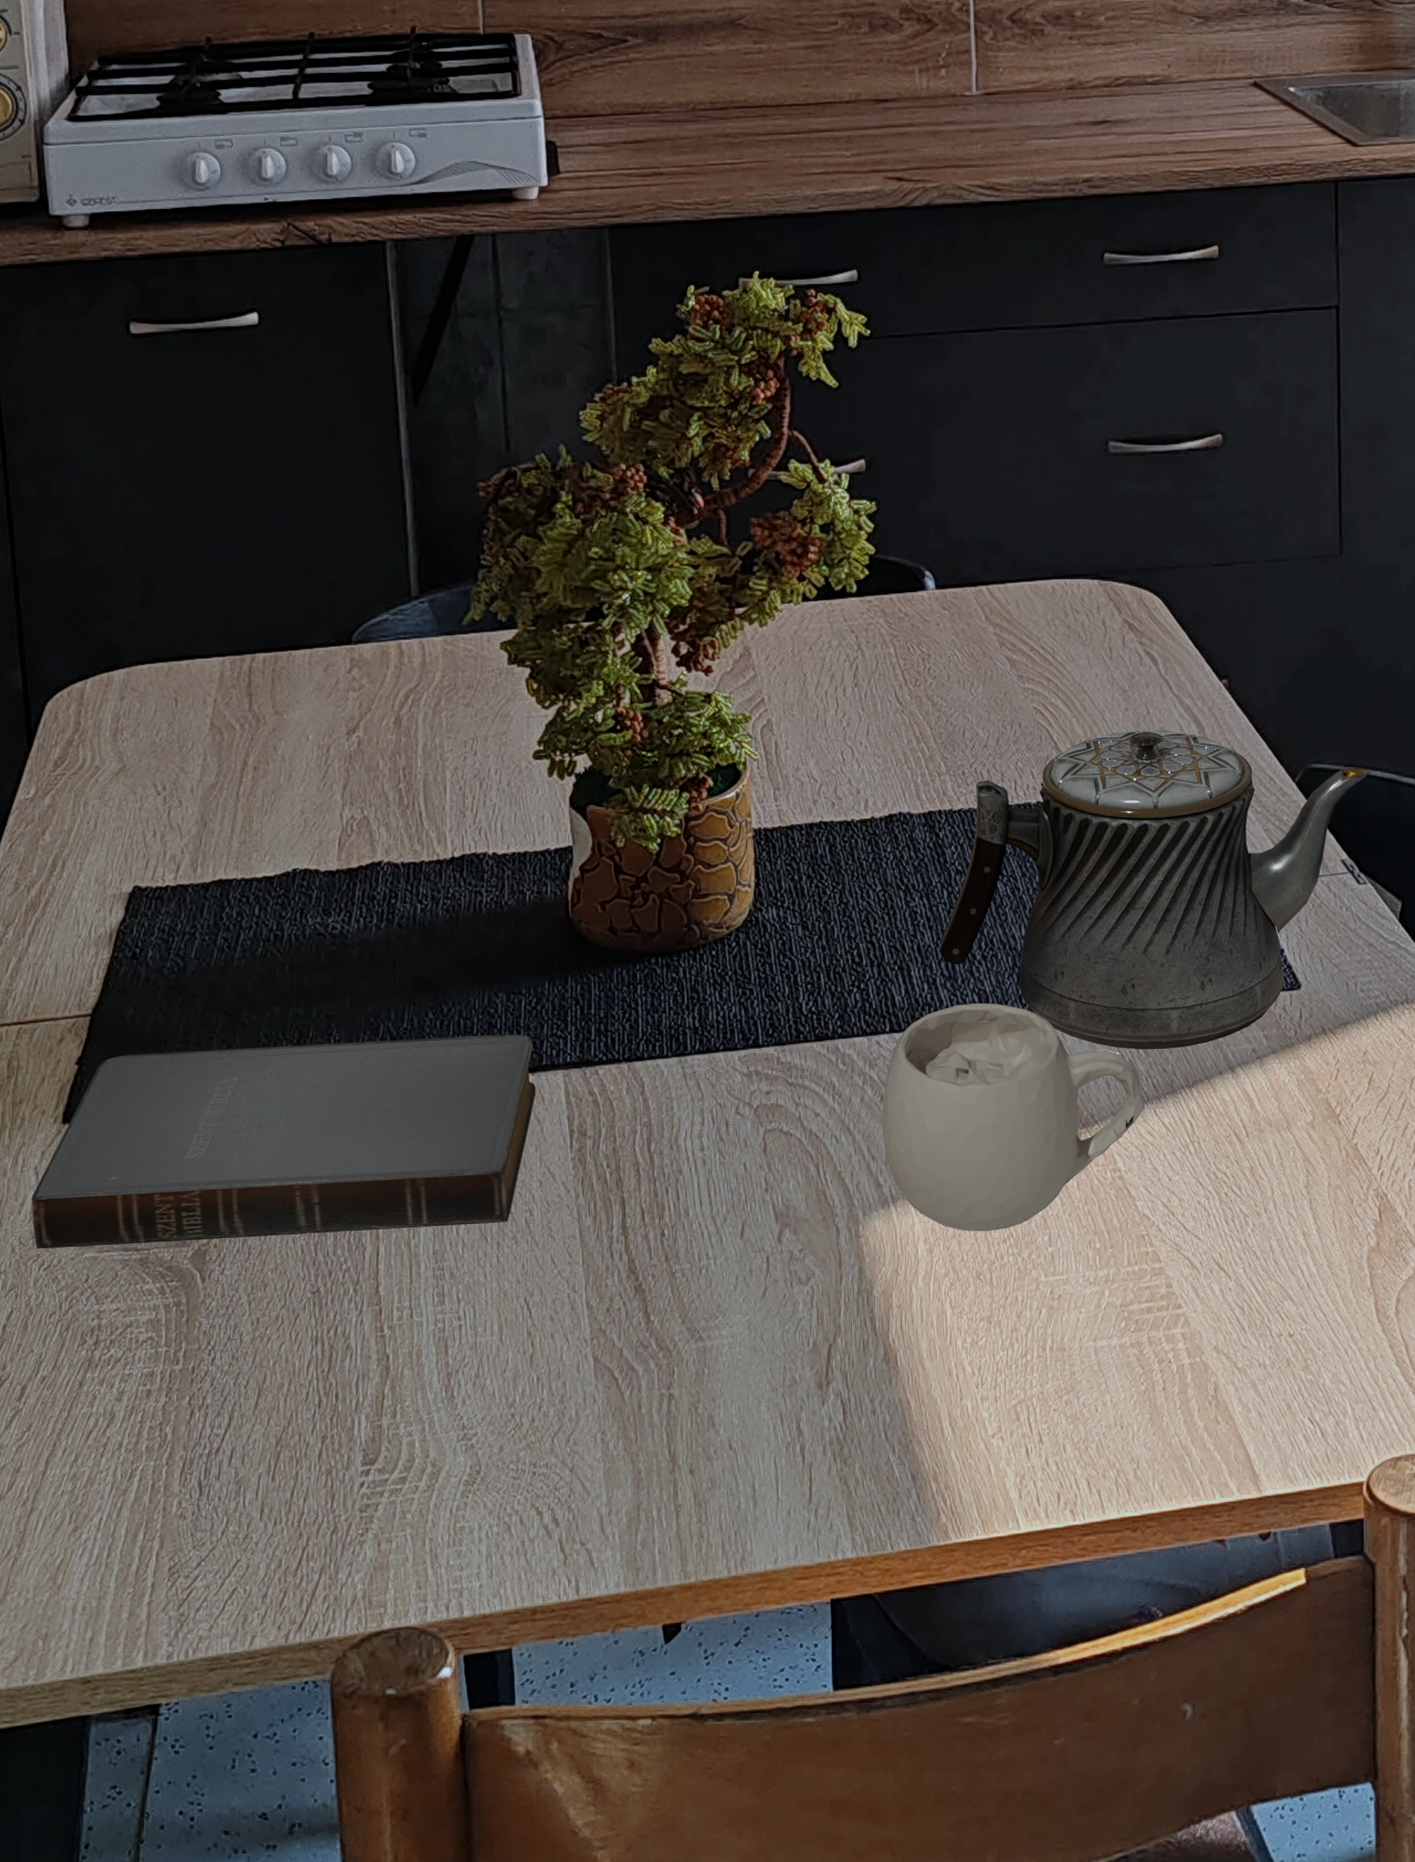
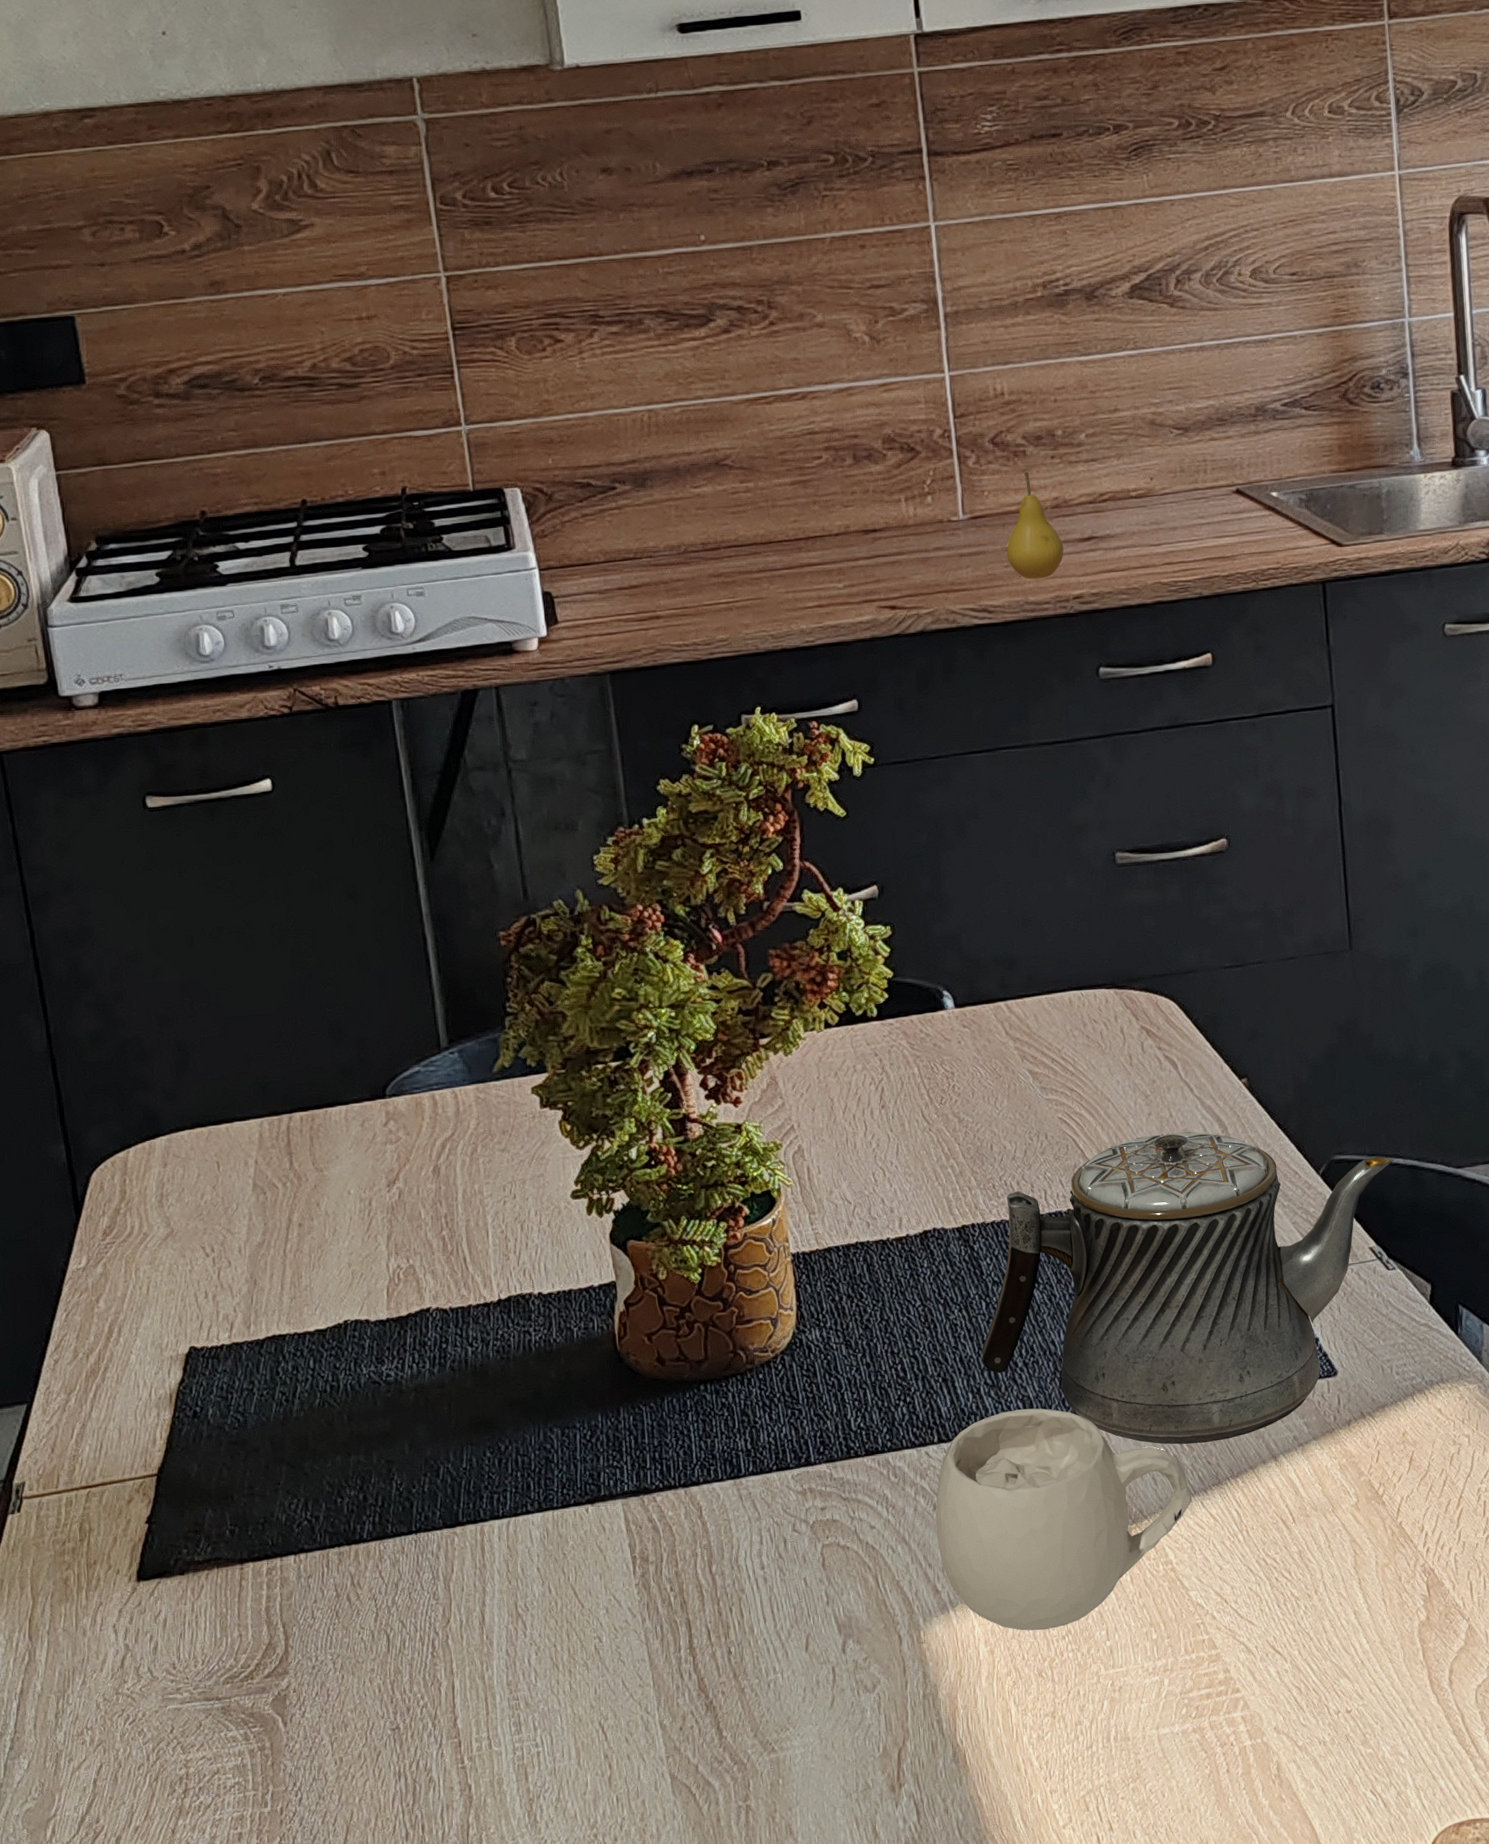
book: present [32,1034,536,1249] -> none [112,1467,597,1704]
fruit: none [1018,51,1076,160] -> present [1006,472,1064,580]

